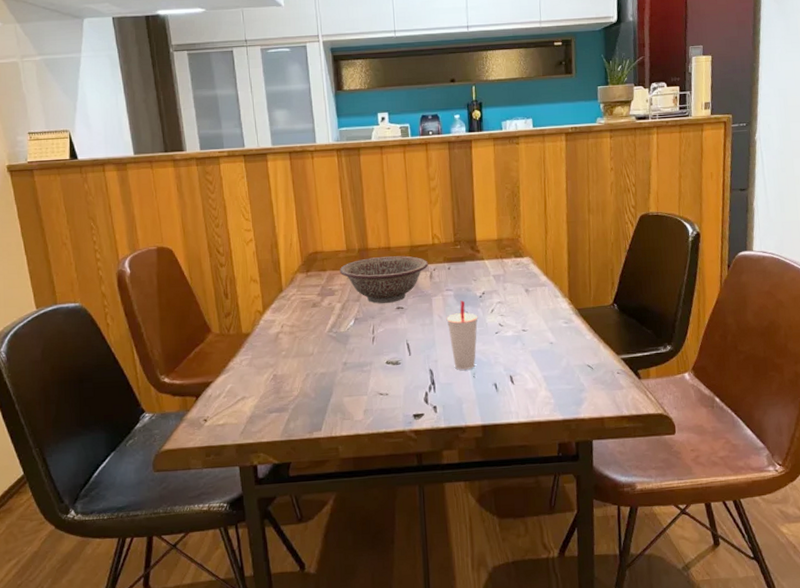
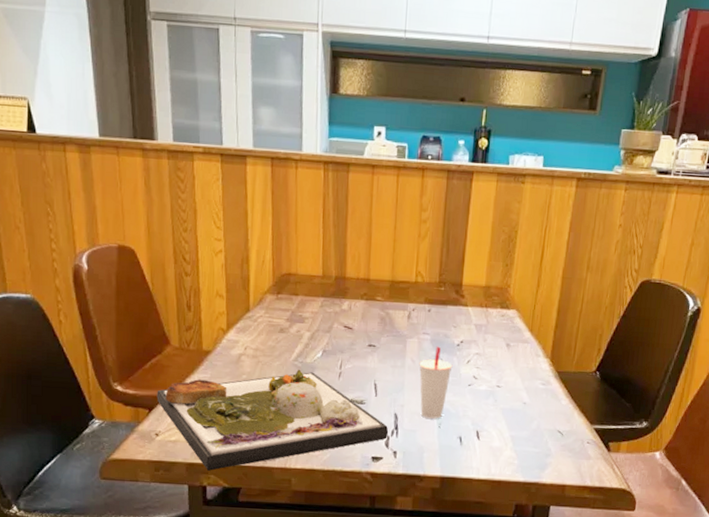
dinner plate: none [202,339,427,449] -> present [156,369,389,471]
decorative bowl: present [339,256,429,304] -> none [312,287,409,339]

